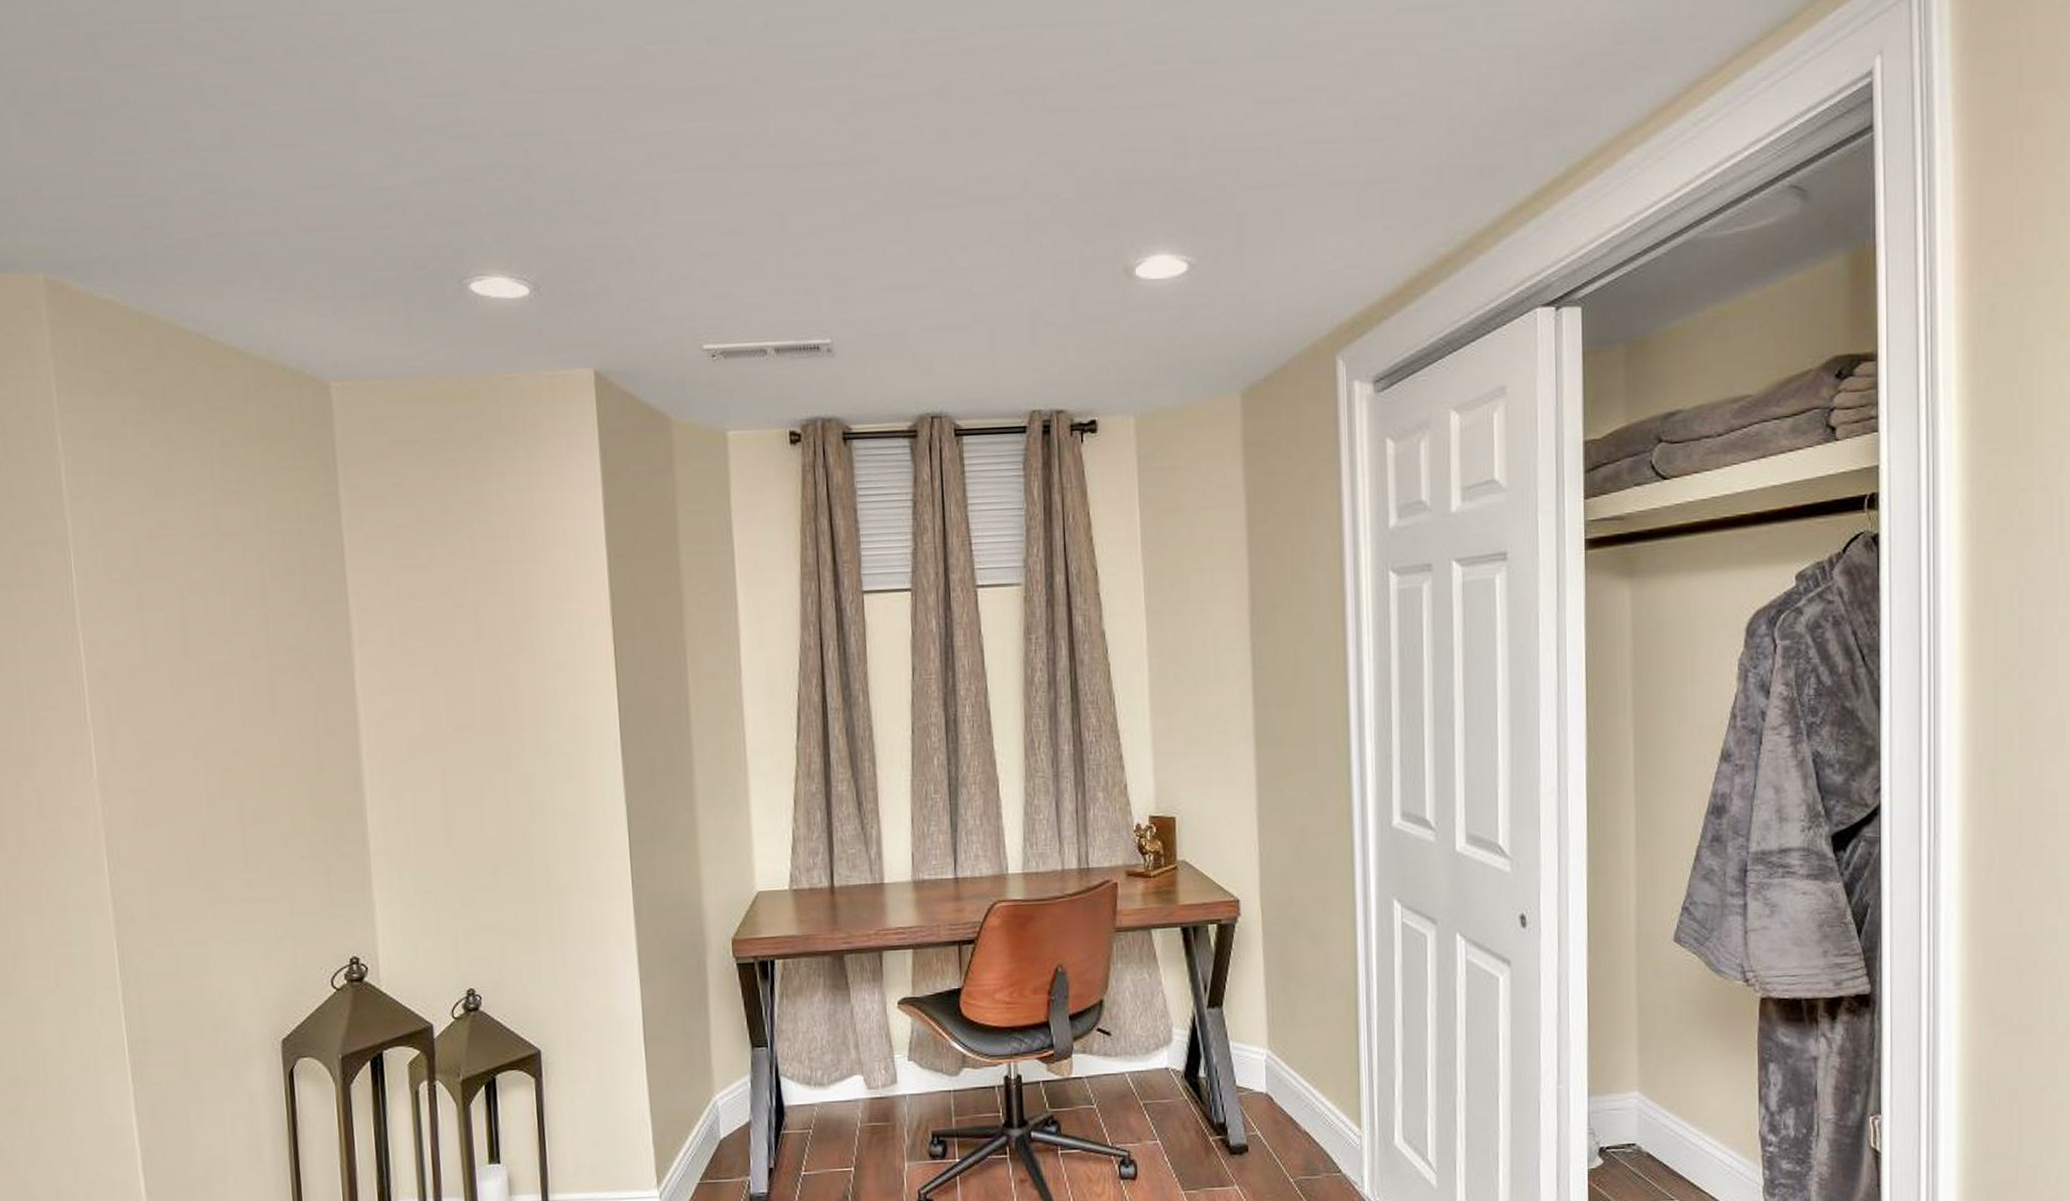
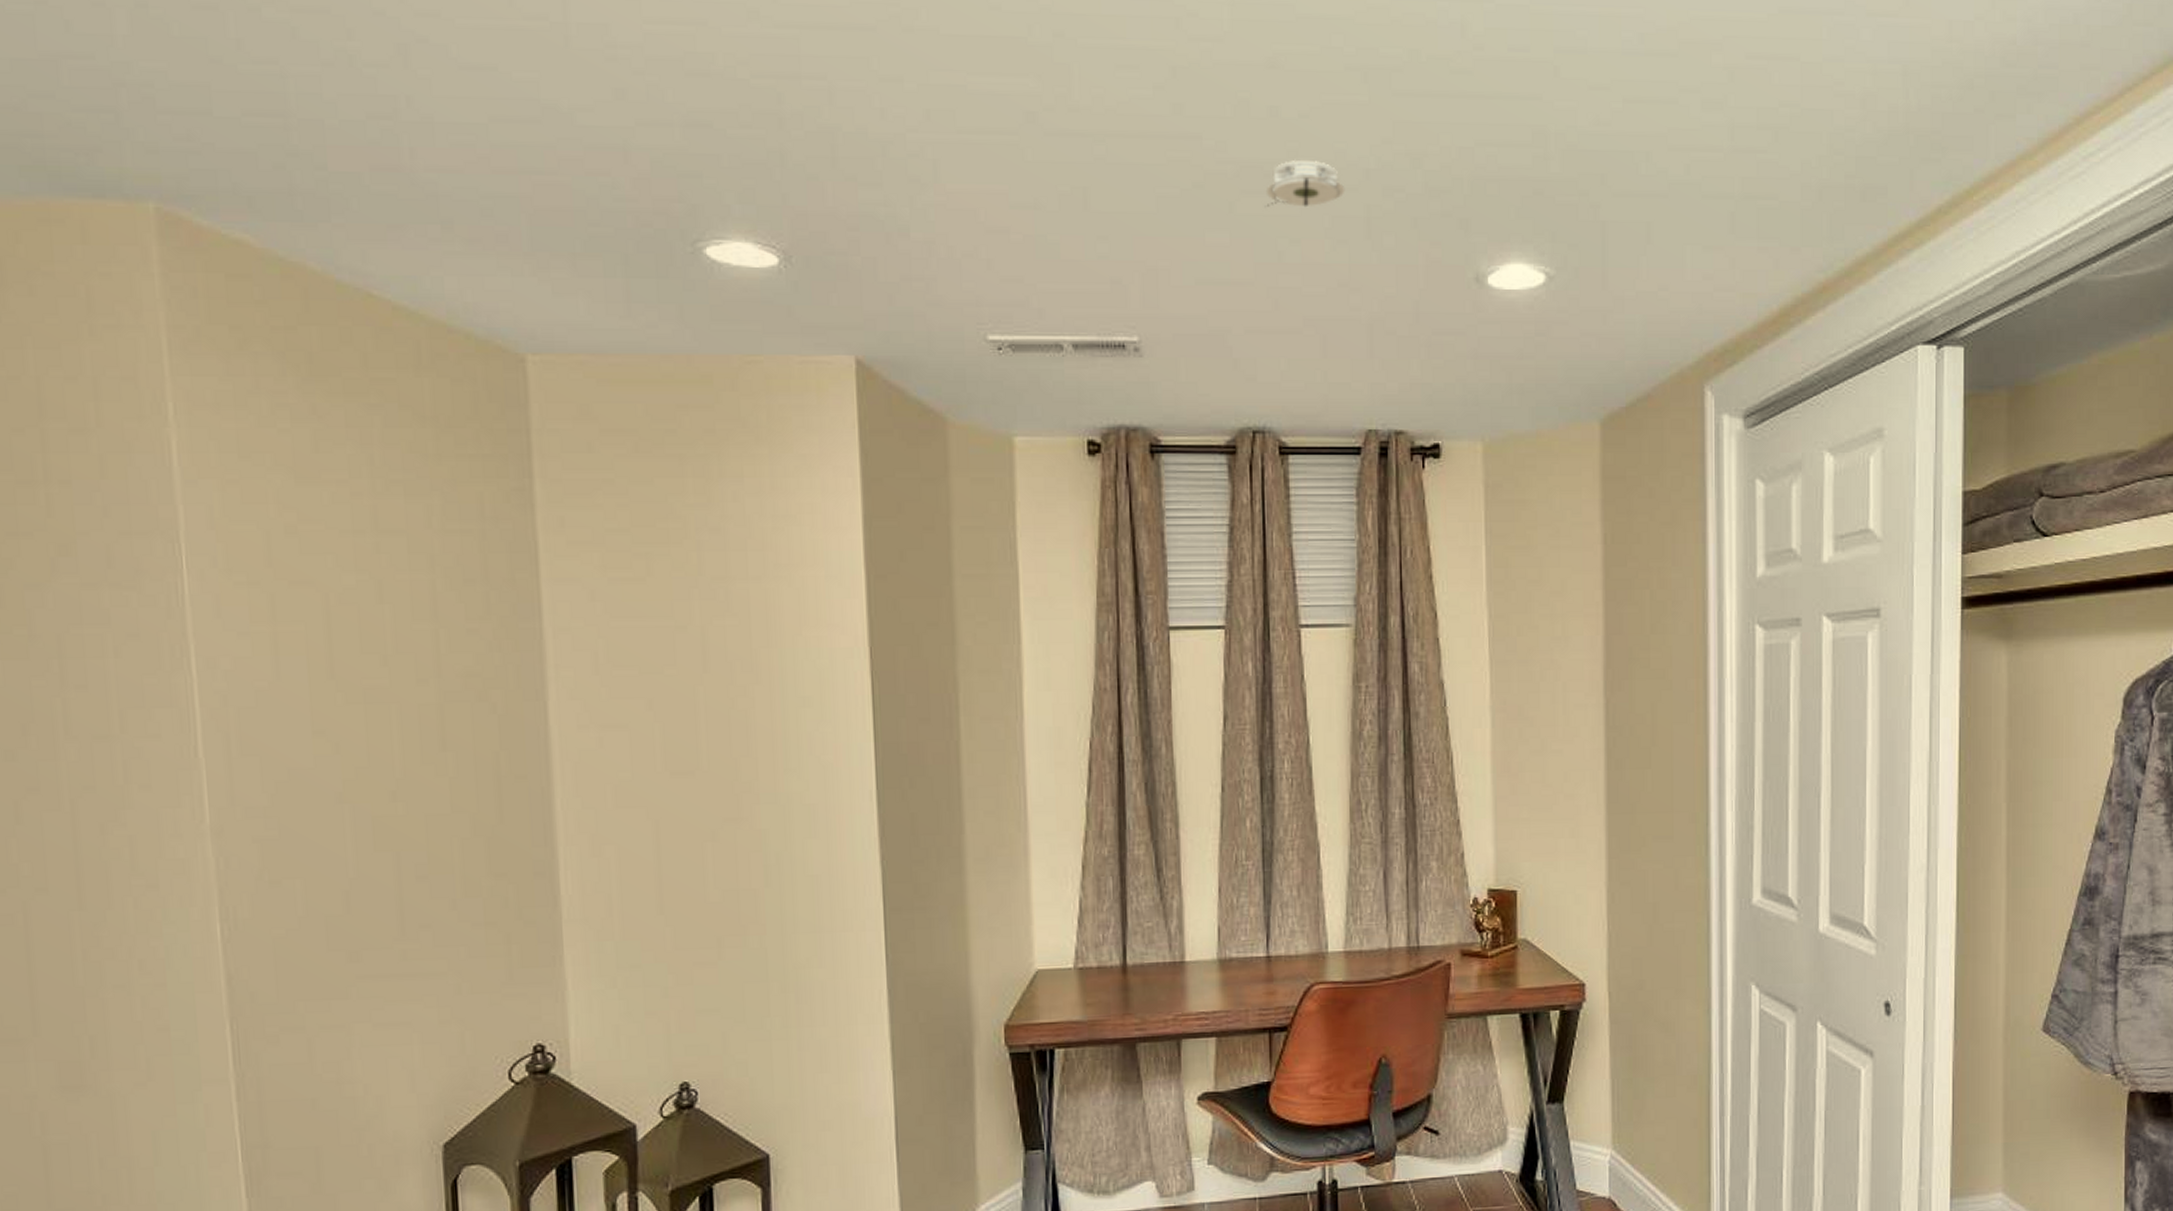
smoke detector: none [936,175,1007,219] -> present [1264,159,1345,208]

